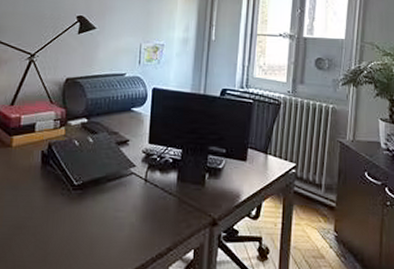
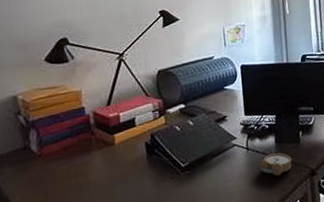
alarm clock: none [155,192,193,217] -> present [259,153,292,176]

